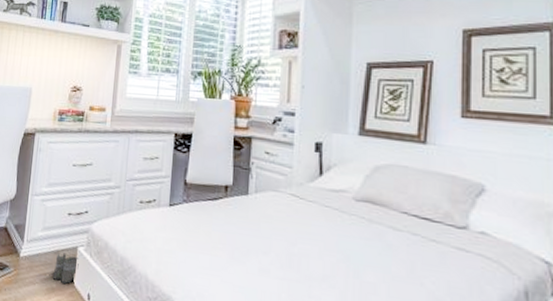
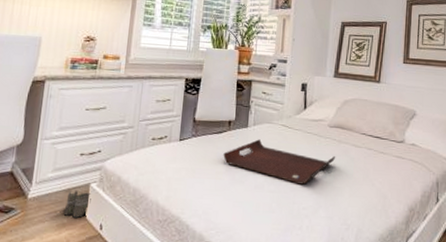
serving tray: none [219,210,366,274] -> present [223,139,336,185]

